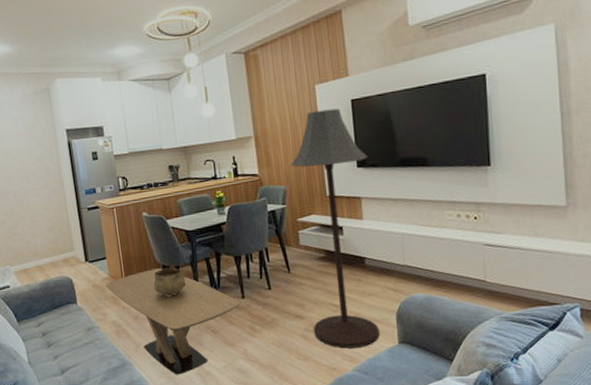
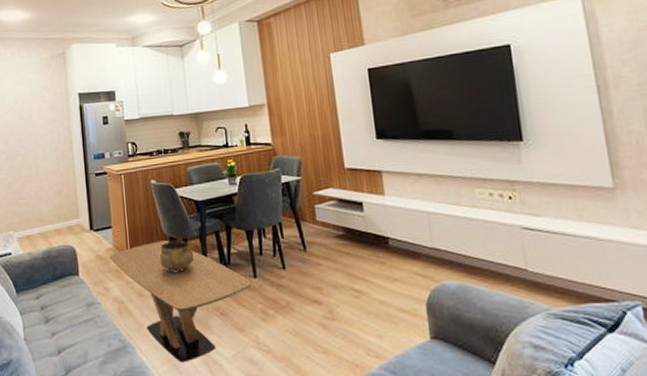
floor lamp: present [290,108,380,349] -> none [304,77,409,342]

